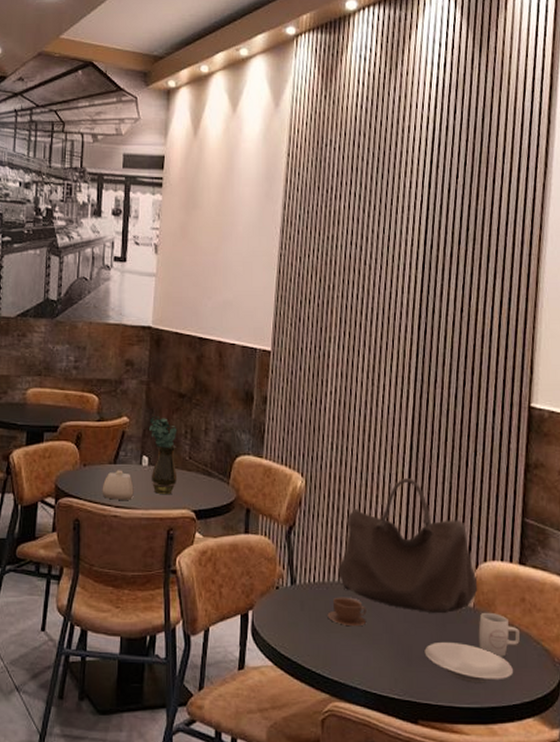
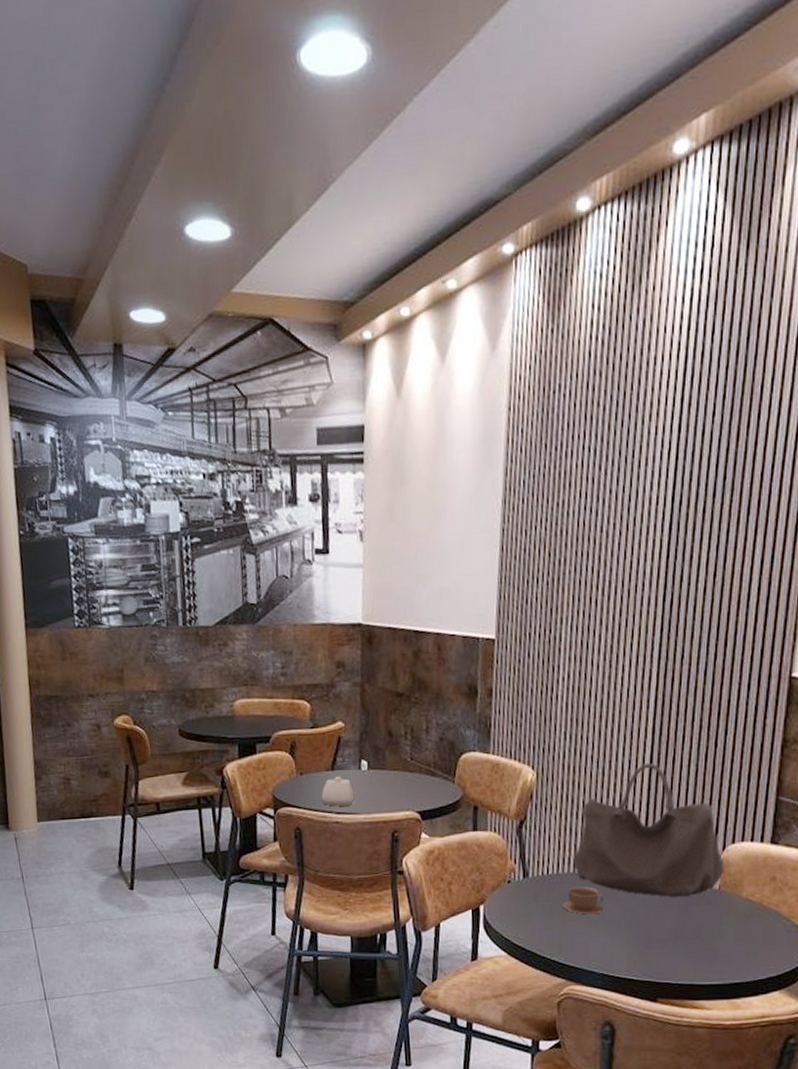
vase: present [149,414,178,495] -> none [366,716,400,798]
saucer: present [423,641,514,683] -> none [664,923,761,962]
mug: present [478,612,521,657] -> none [723,893,769,936]

